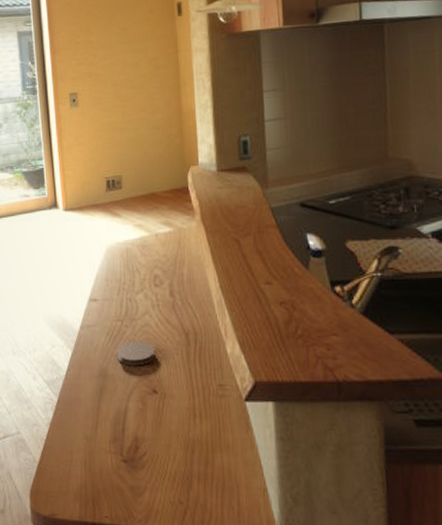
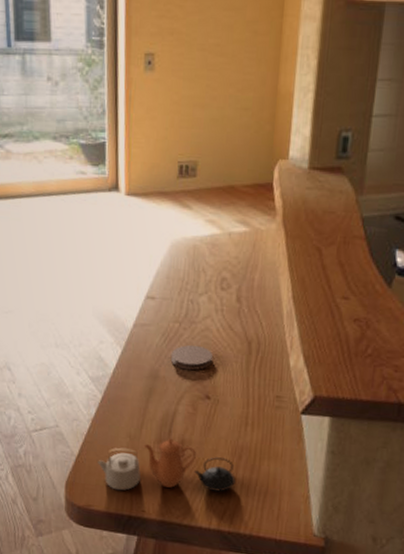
teapot: none [58,436,192,496] -> present [98,438,236,493]

